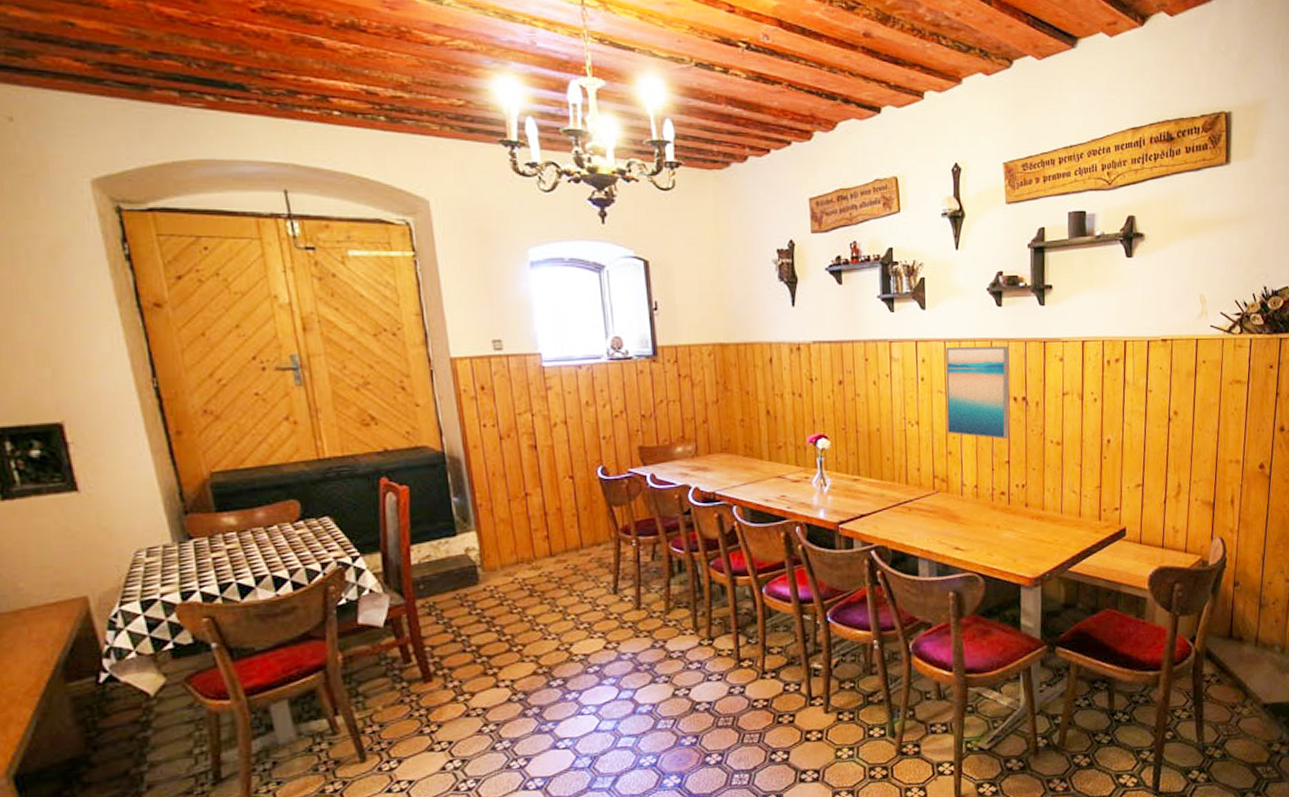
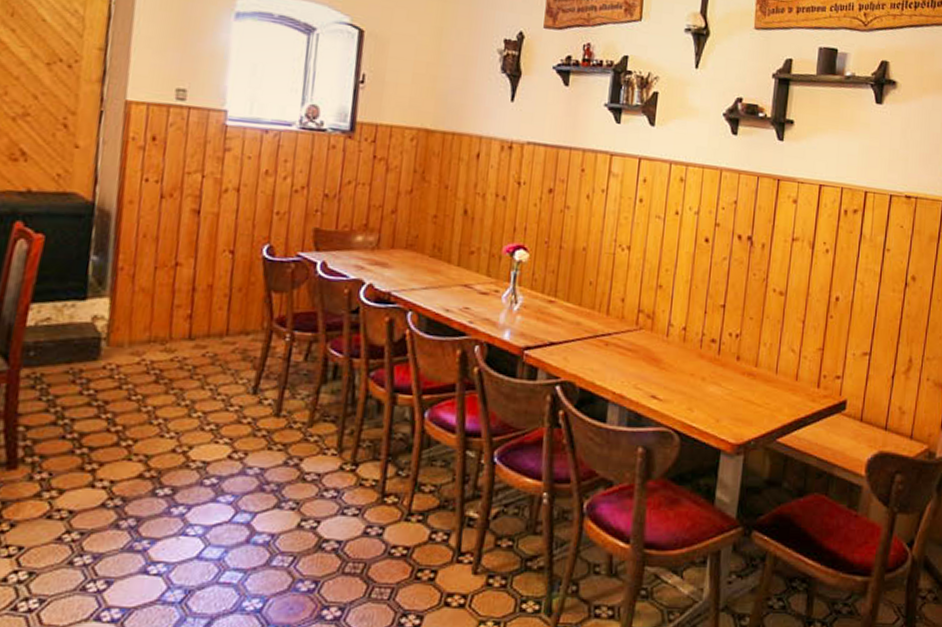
wall art: present [945,345,1010,440] -> none [660,169,740,281]

